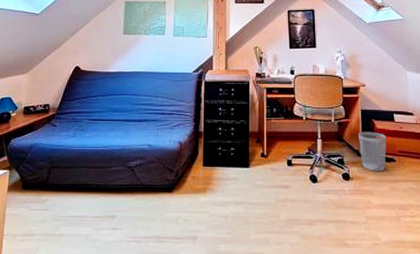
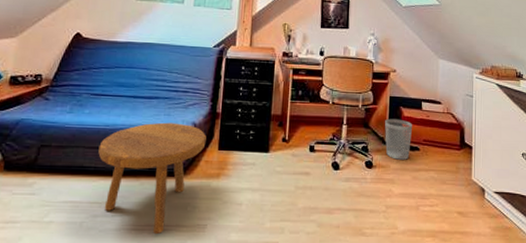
footstool: none [99,142,192,246] -> present [98,122,207,235]

